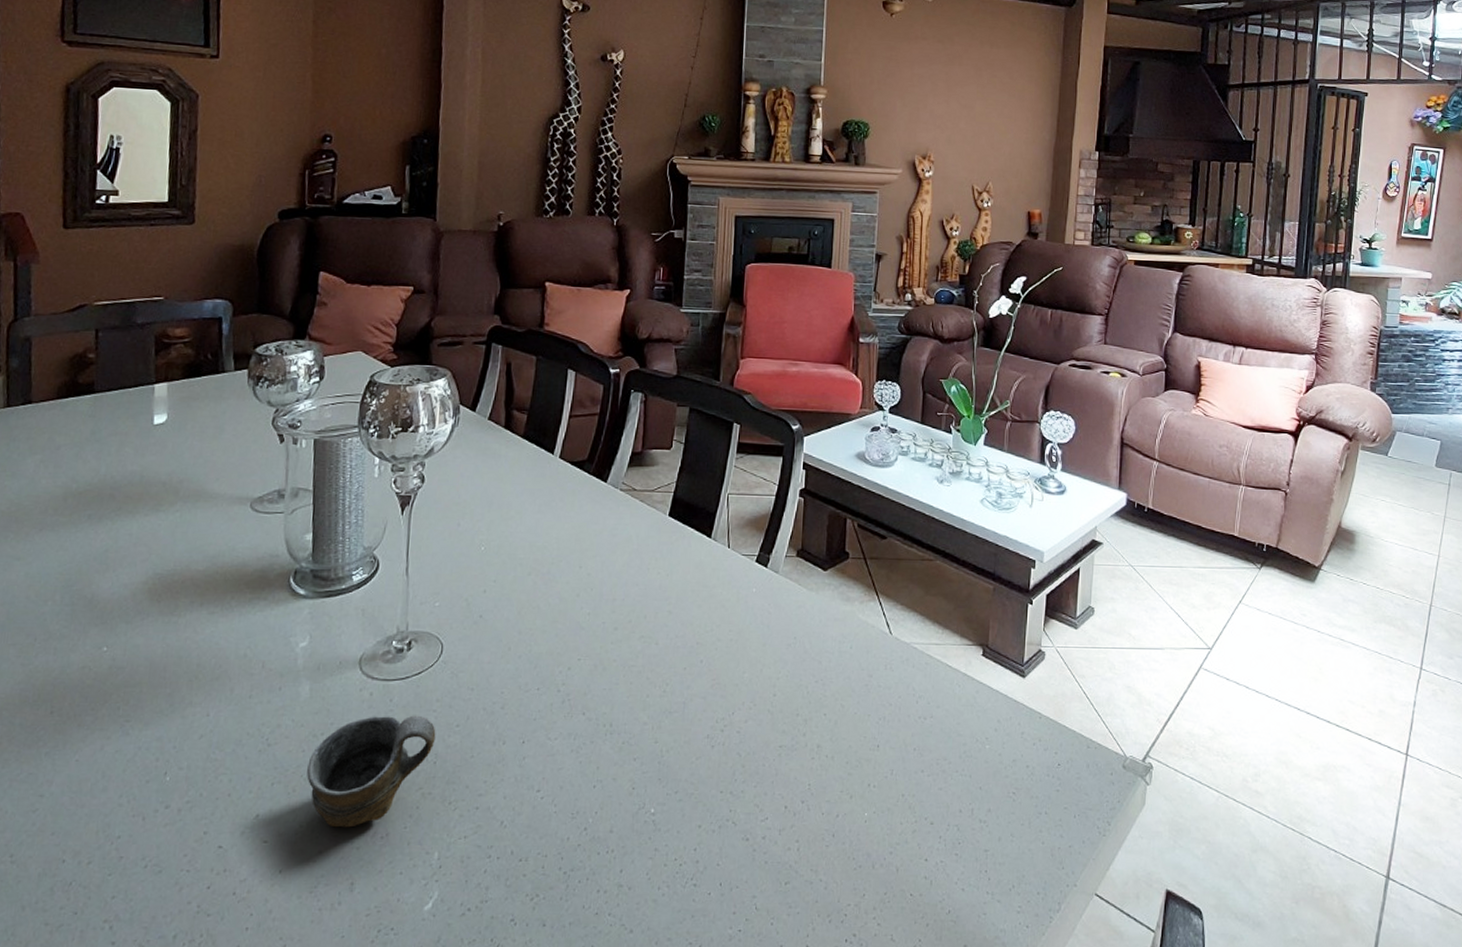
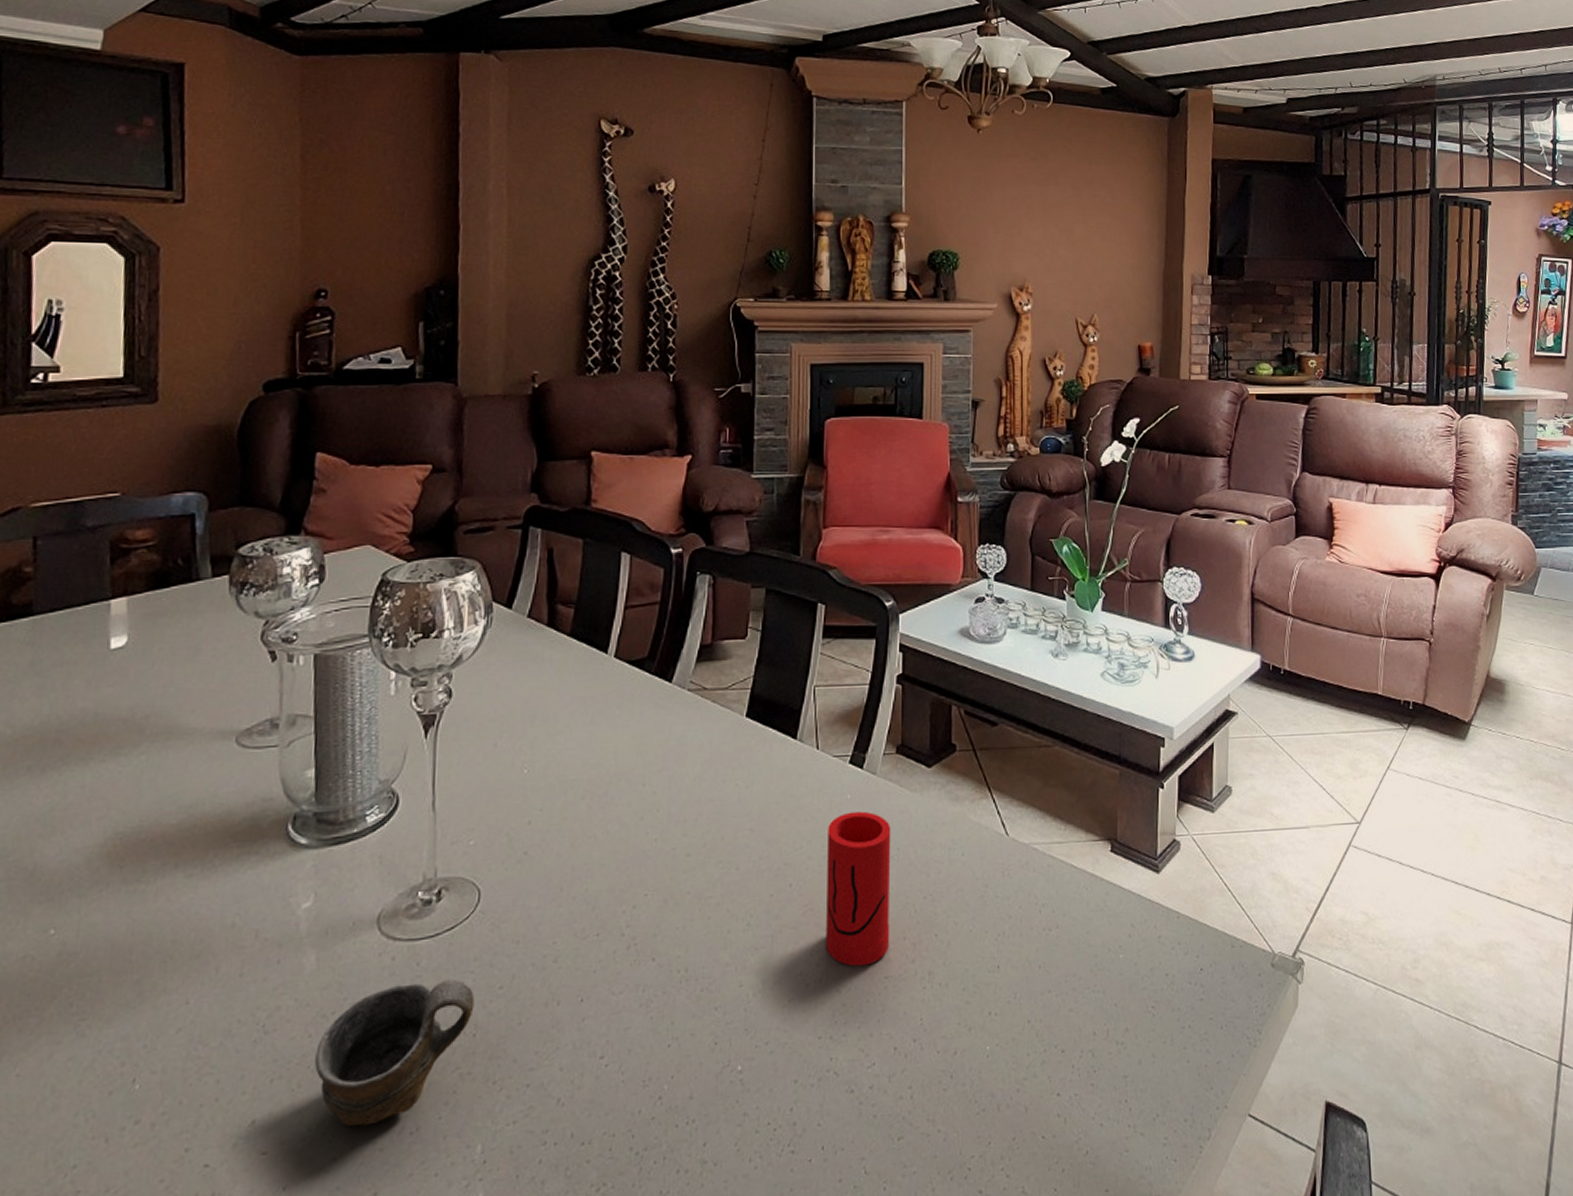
cup: none [729,603,790,735] -> present [826,811,891,967]

